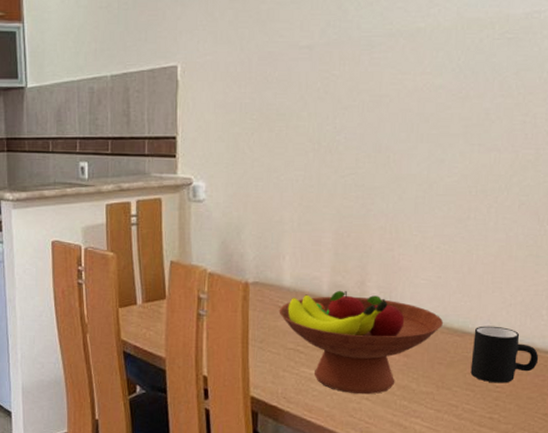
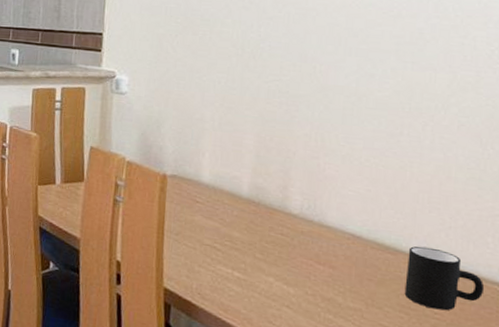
fruit bowl: present [279,290,444,395] -> none [196,192,374,303]

